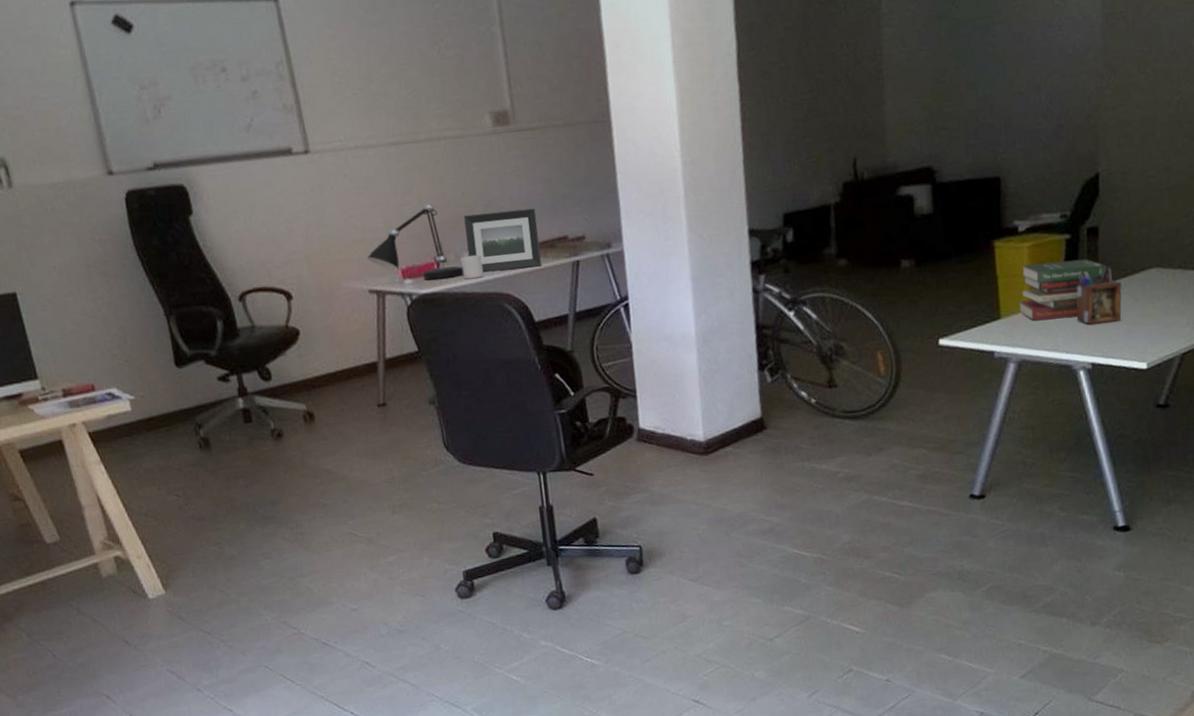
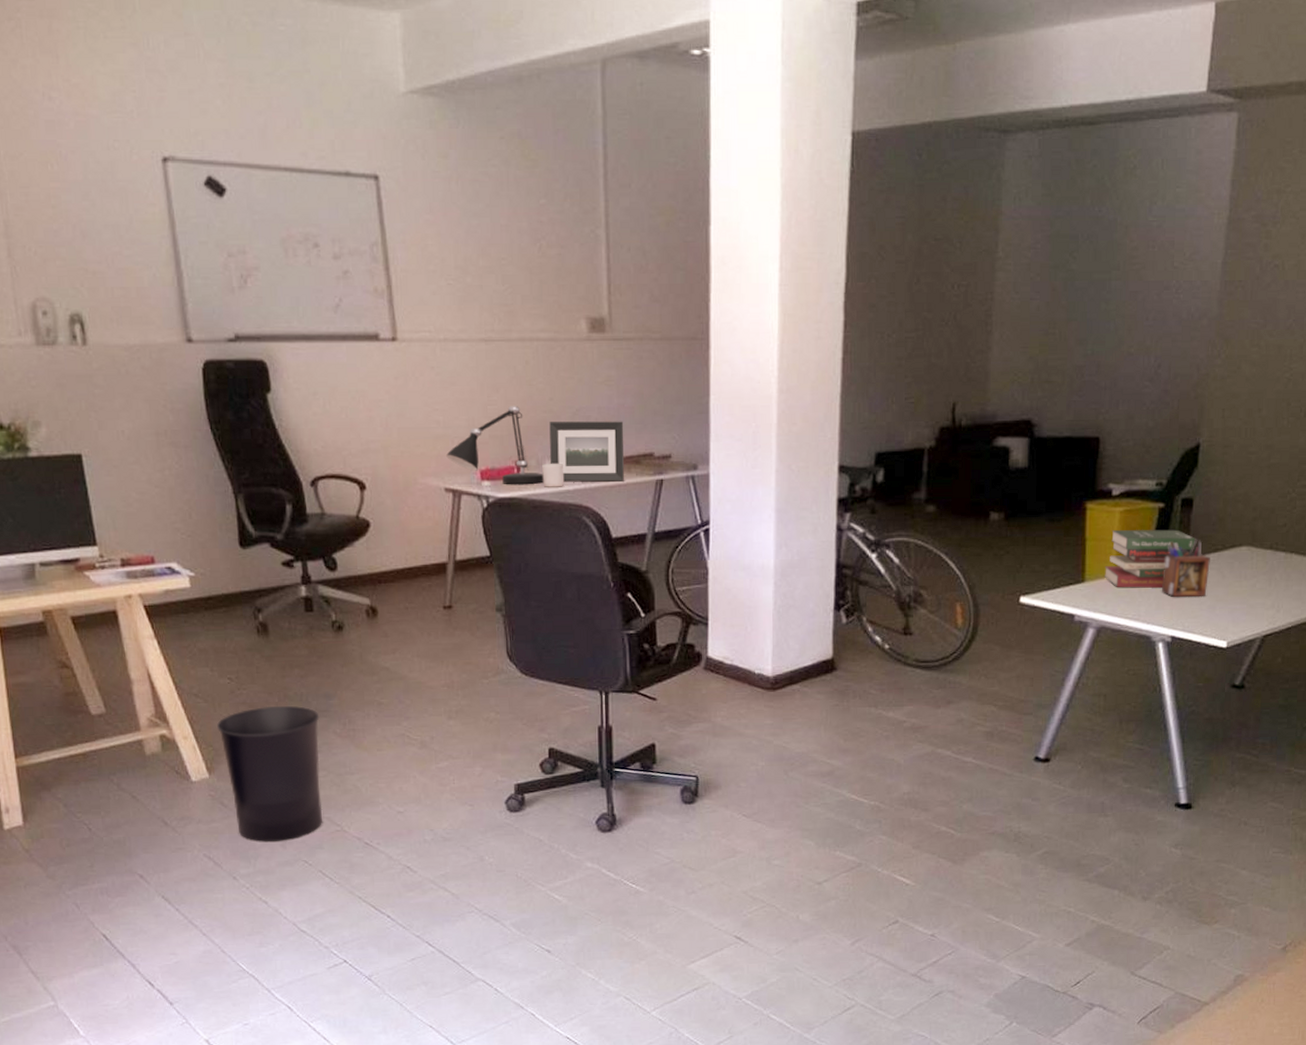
waste bin: none [168,515,280,651] -> present [216,705,323,841]

